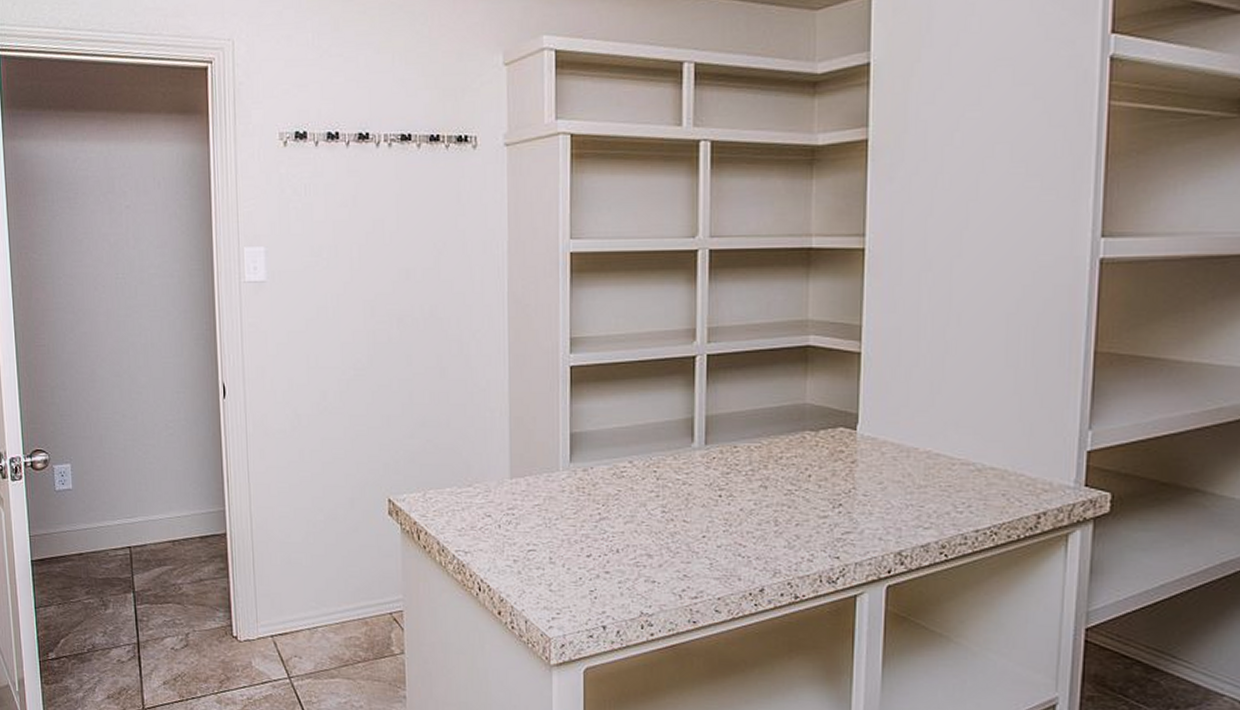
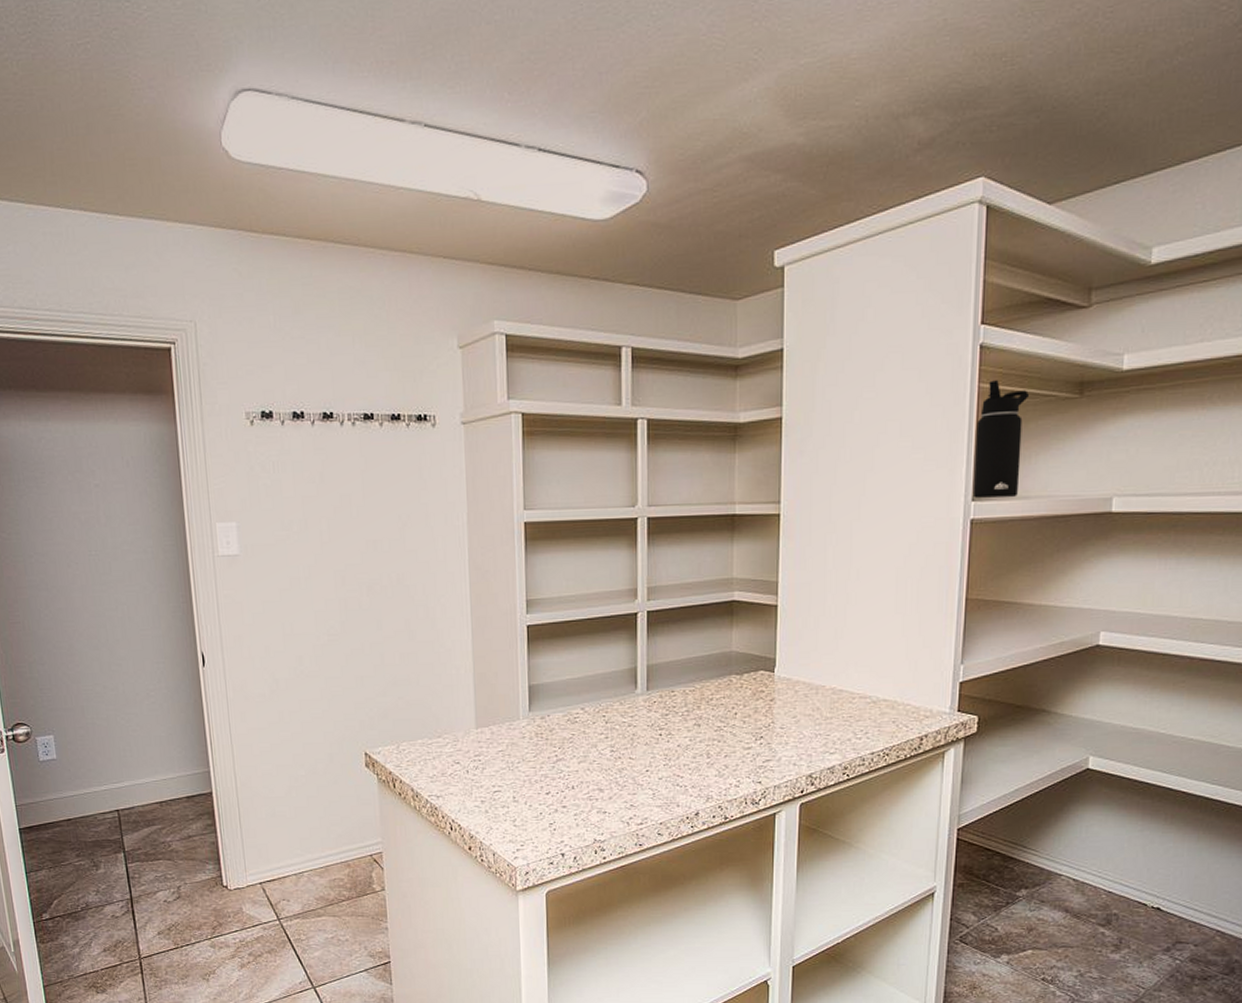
water bottle: none [1102,97,1174,234] -> present [972,380,1030,498]

